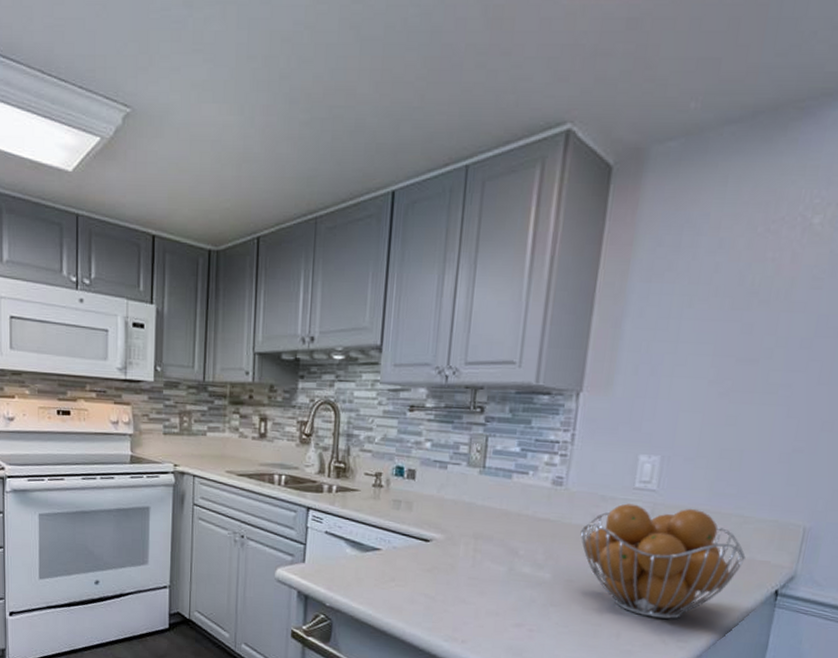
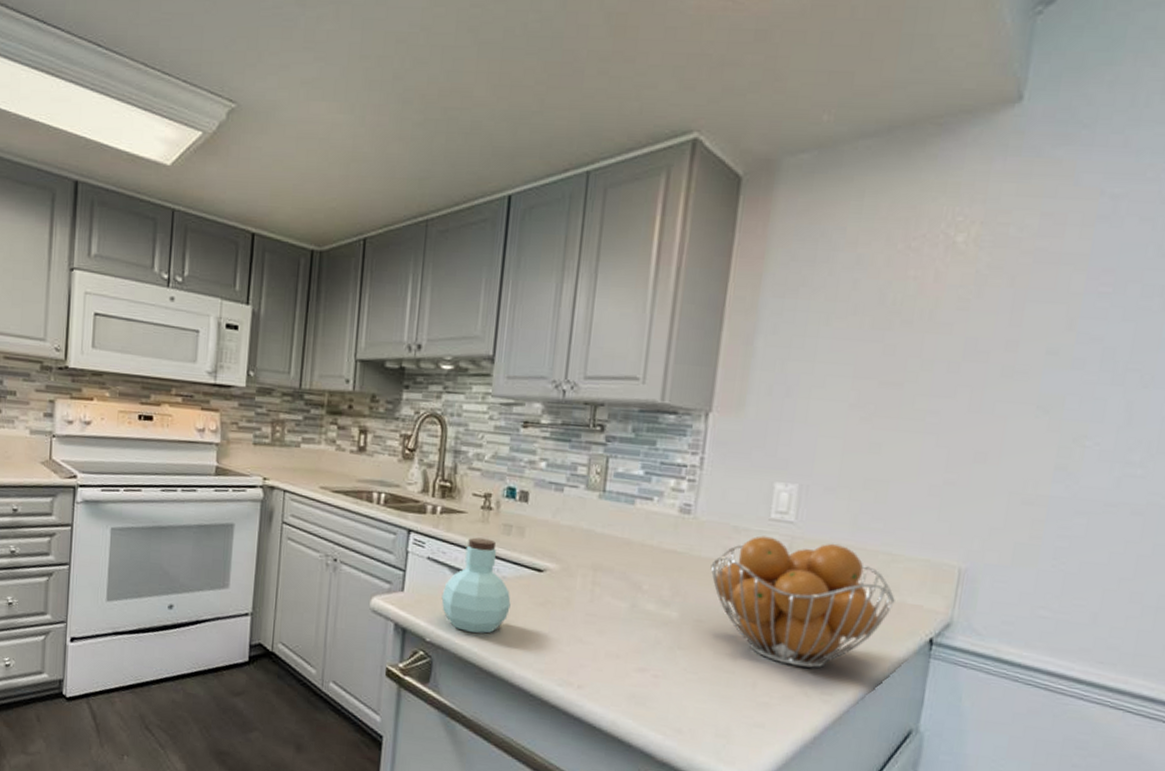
jar: none [339,512,401,598] -> present [441,537,511,634]

